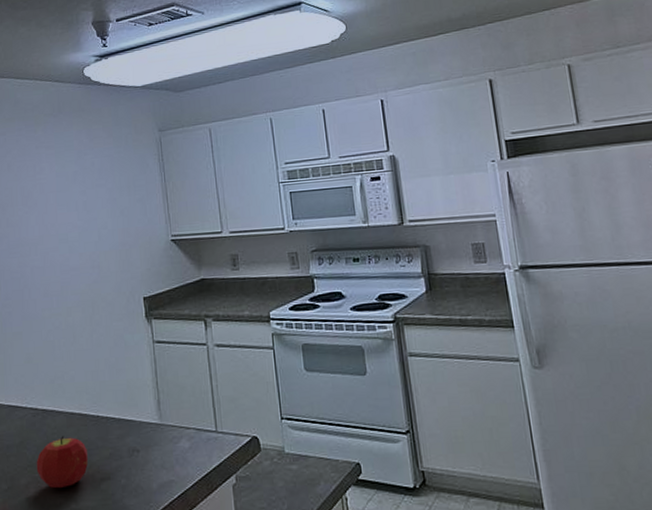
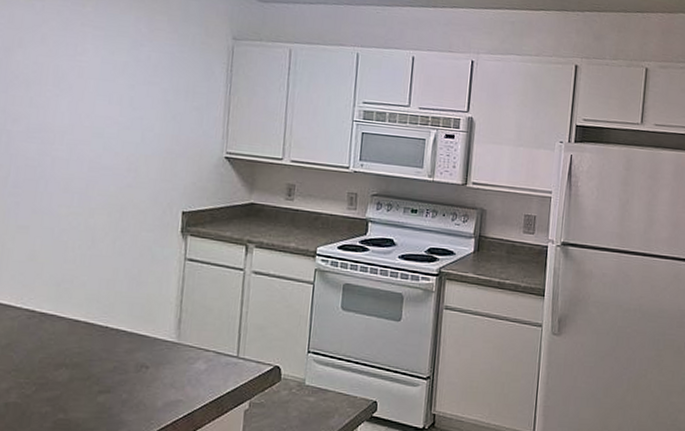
fruit: present [36,436,88,489] -> none [22,343,88,397]

